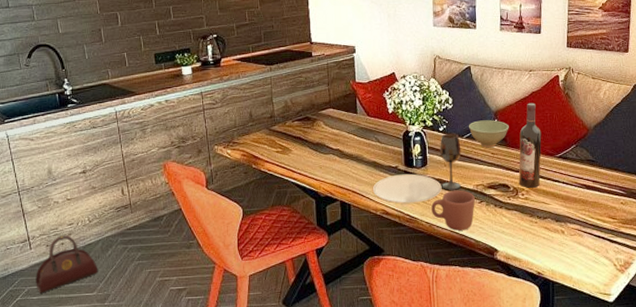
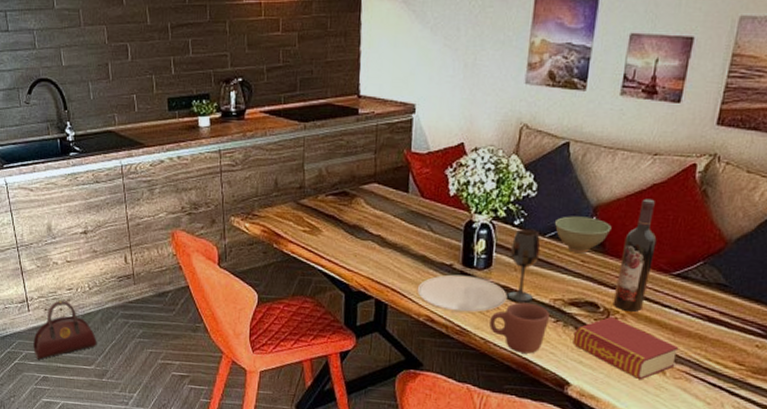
book: none [494,194,570,240] -> present [572,317,679,380]

